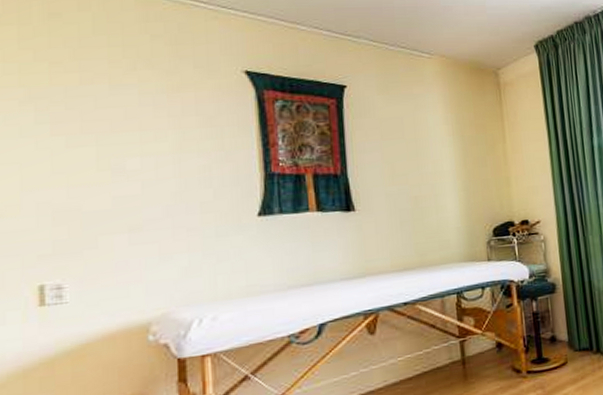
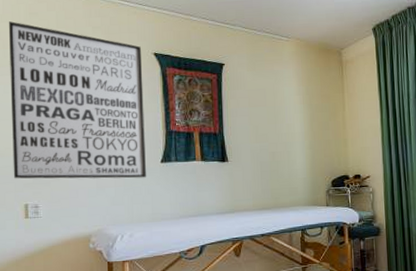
wall art: none [11,24,236,250] -> present [8,21,146,179]

